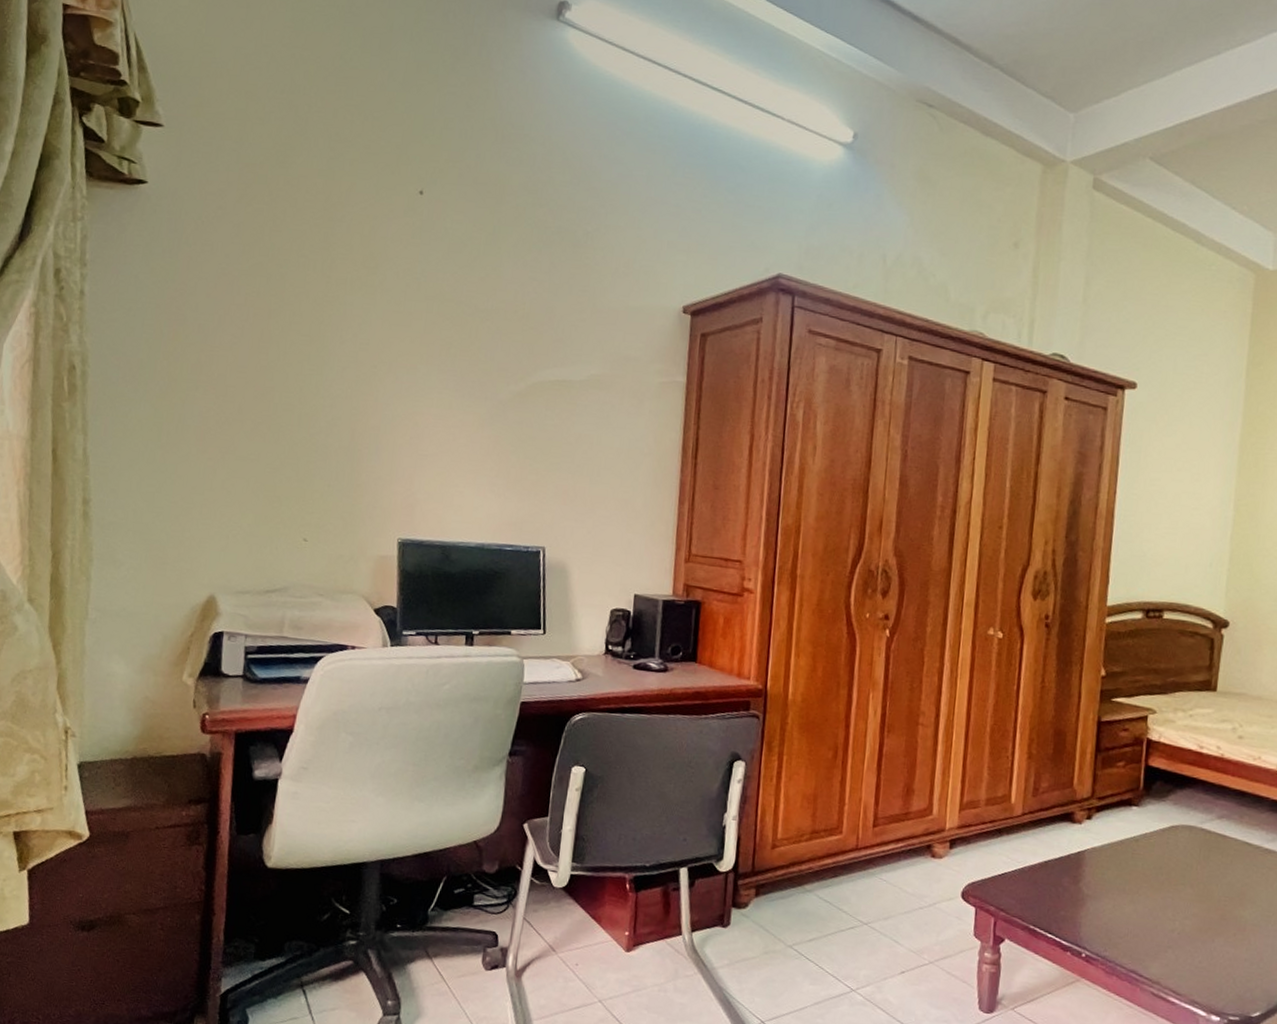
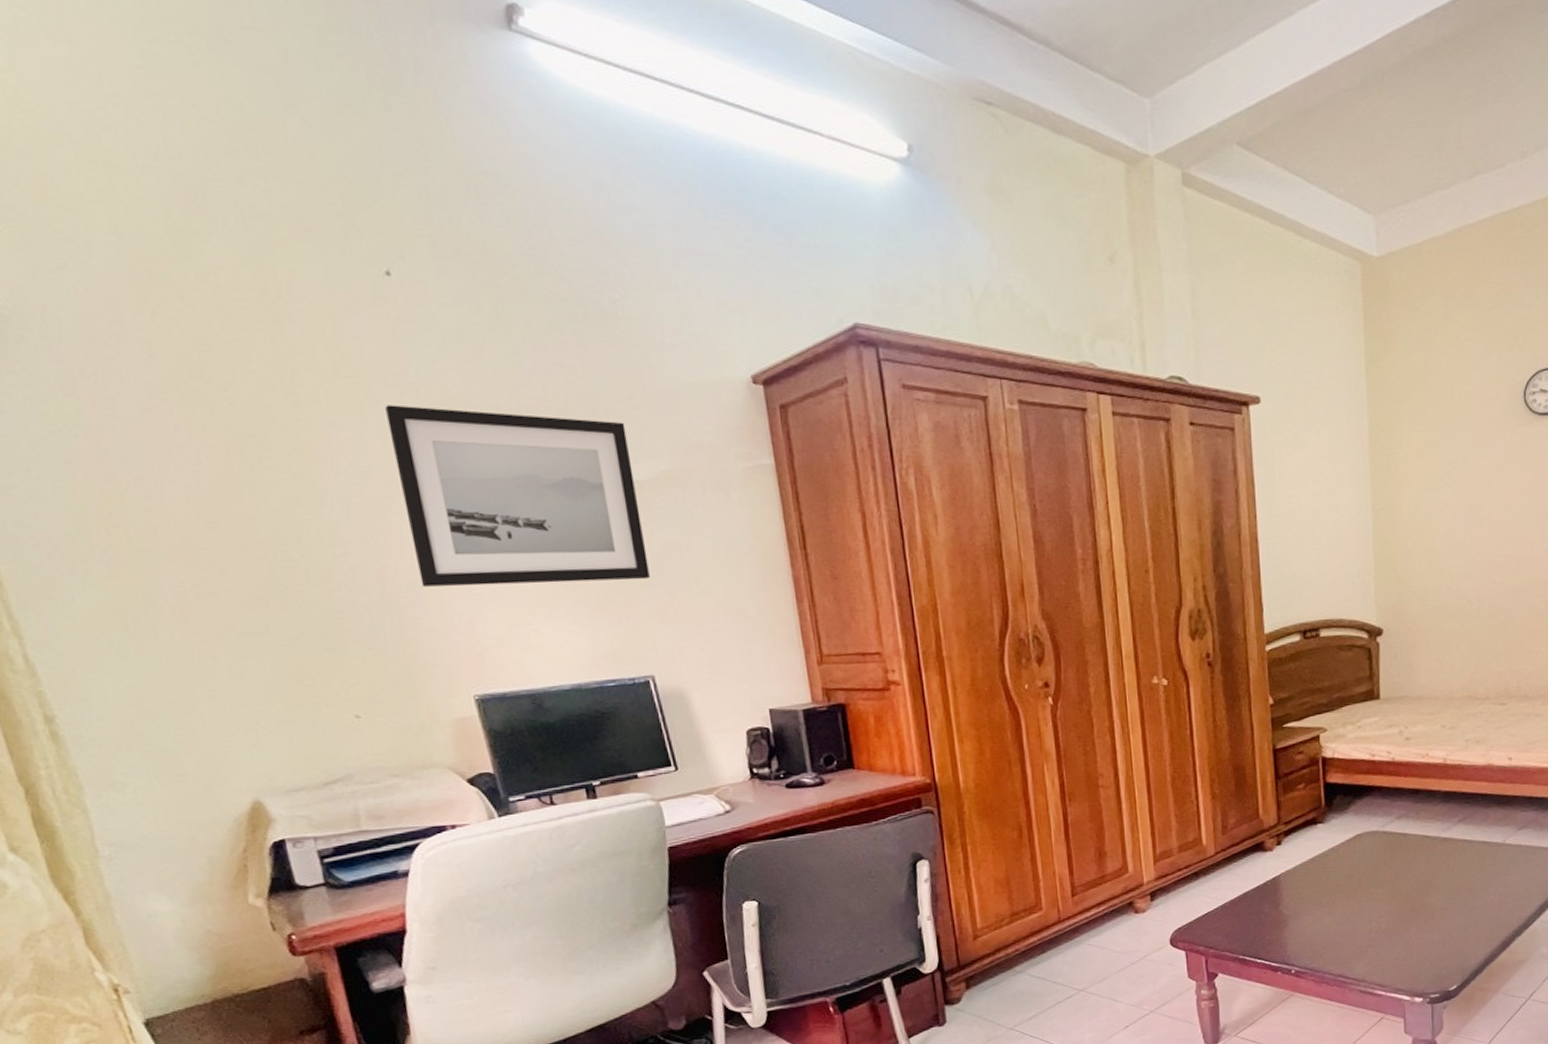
wall art: none [382,293,572,464] -> present [385,405,650,587]

